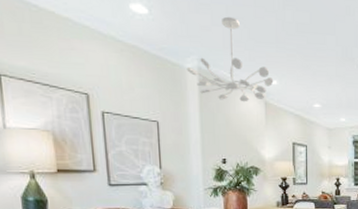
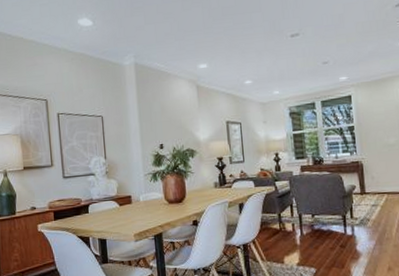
chandelier: present [186,16,274,102] -> none [125,14,204,90]

